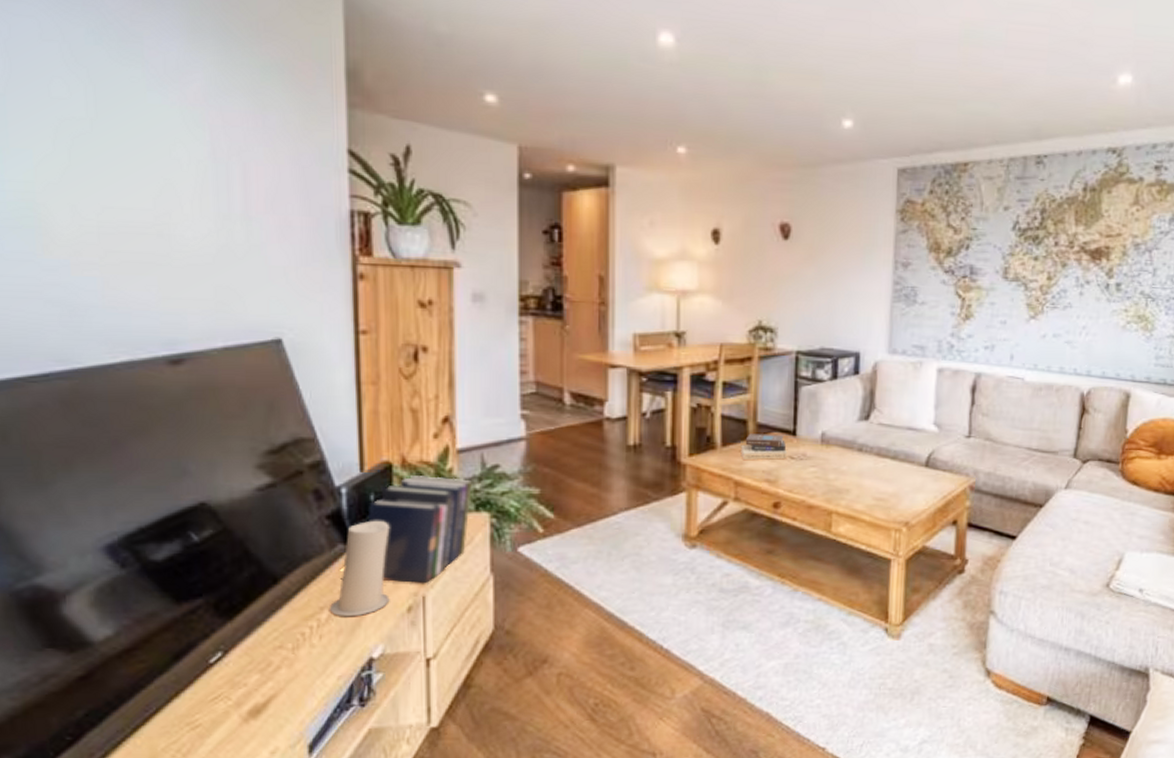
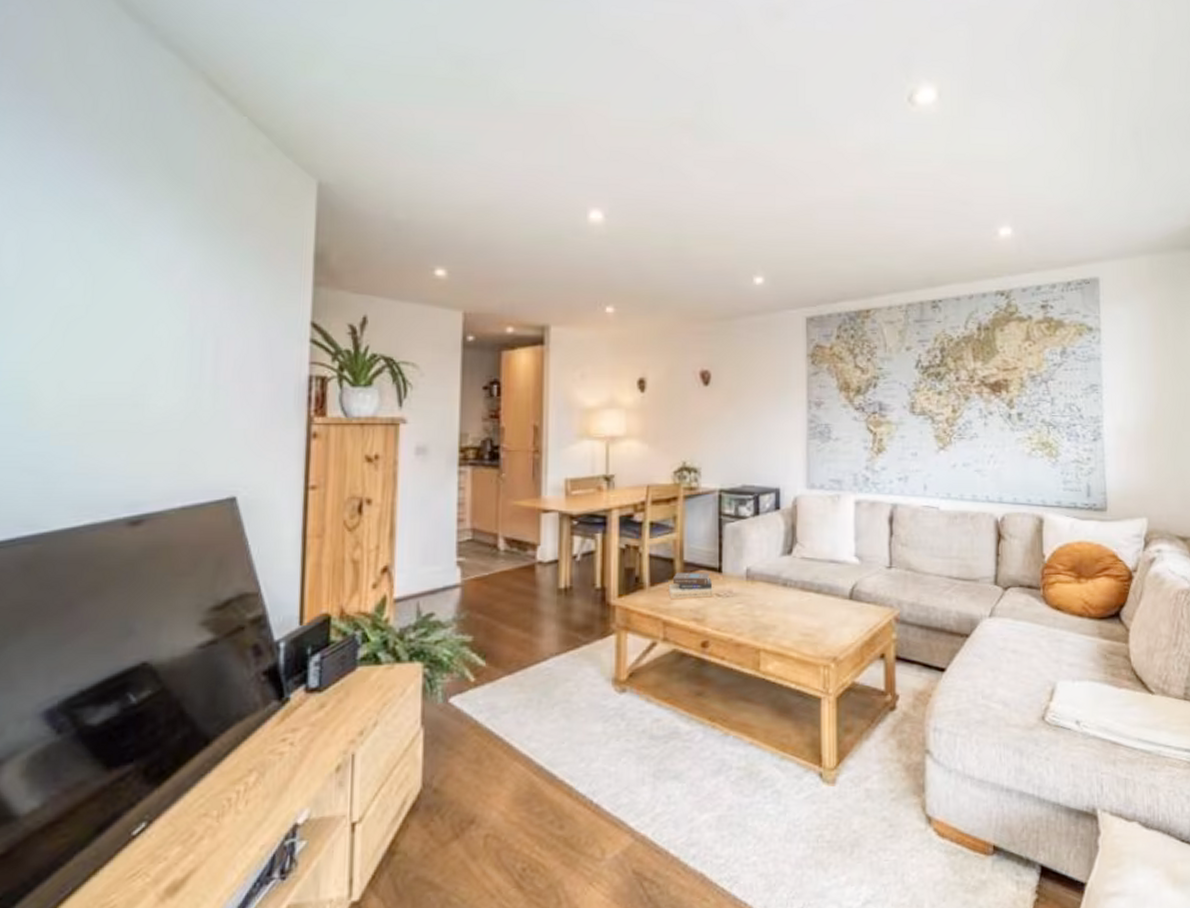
candle: present [329,520,390,617] -> none [257,674,324,780]
books: present [367,476,472,584] -> none [303,627,407,741]

